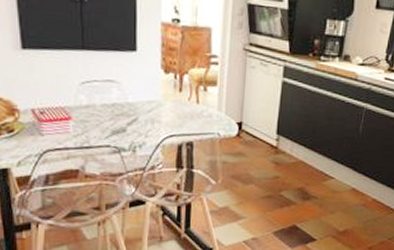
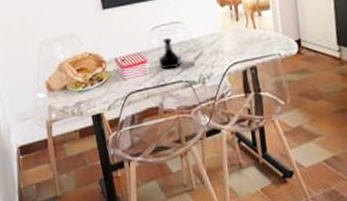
tequila bottle: none [85,95,113,131] -> present [158,37,182,69]

